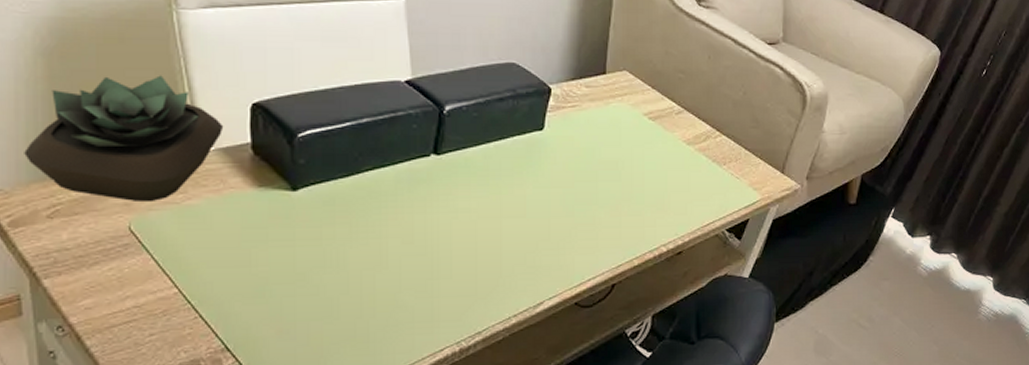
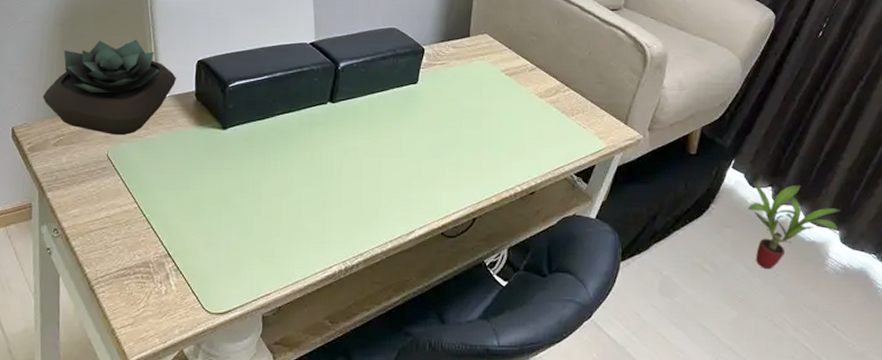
potted plant: none [906,230,995,321] -> present [748,181,840,270]

